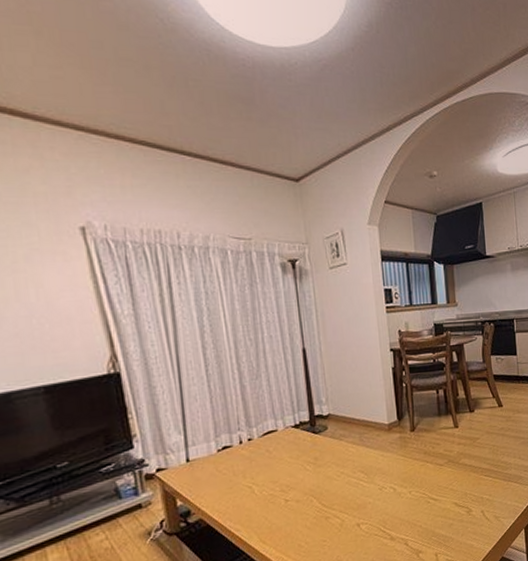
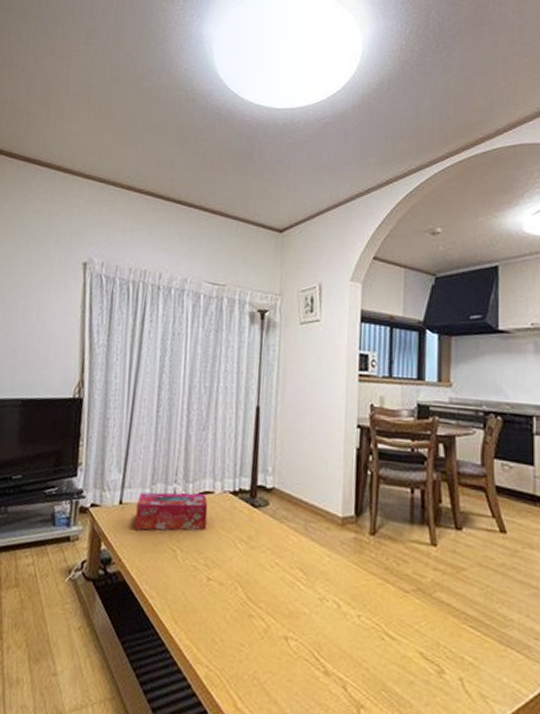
tissue box: none [204,434,276,480] -> present [134,492,208,531]

